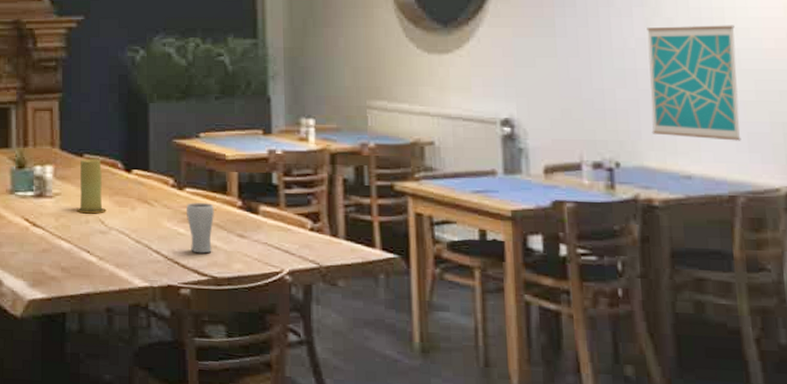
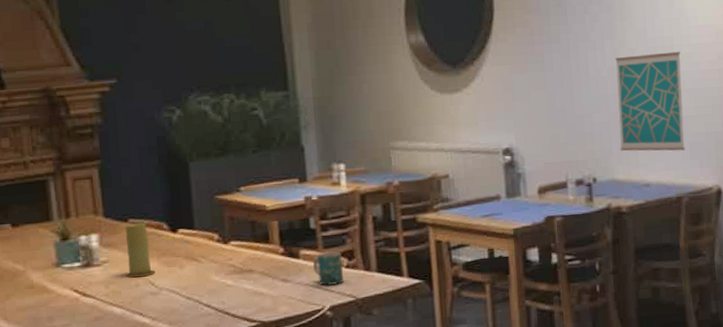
drinking glass: present [185,203,214,254] -> none [232,253,259,302]
mug: none [273,211,306,248] -> present [313,251,344,286]

